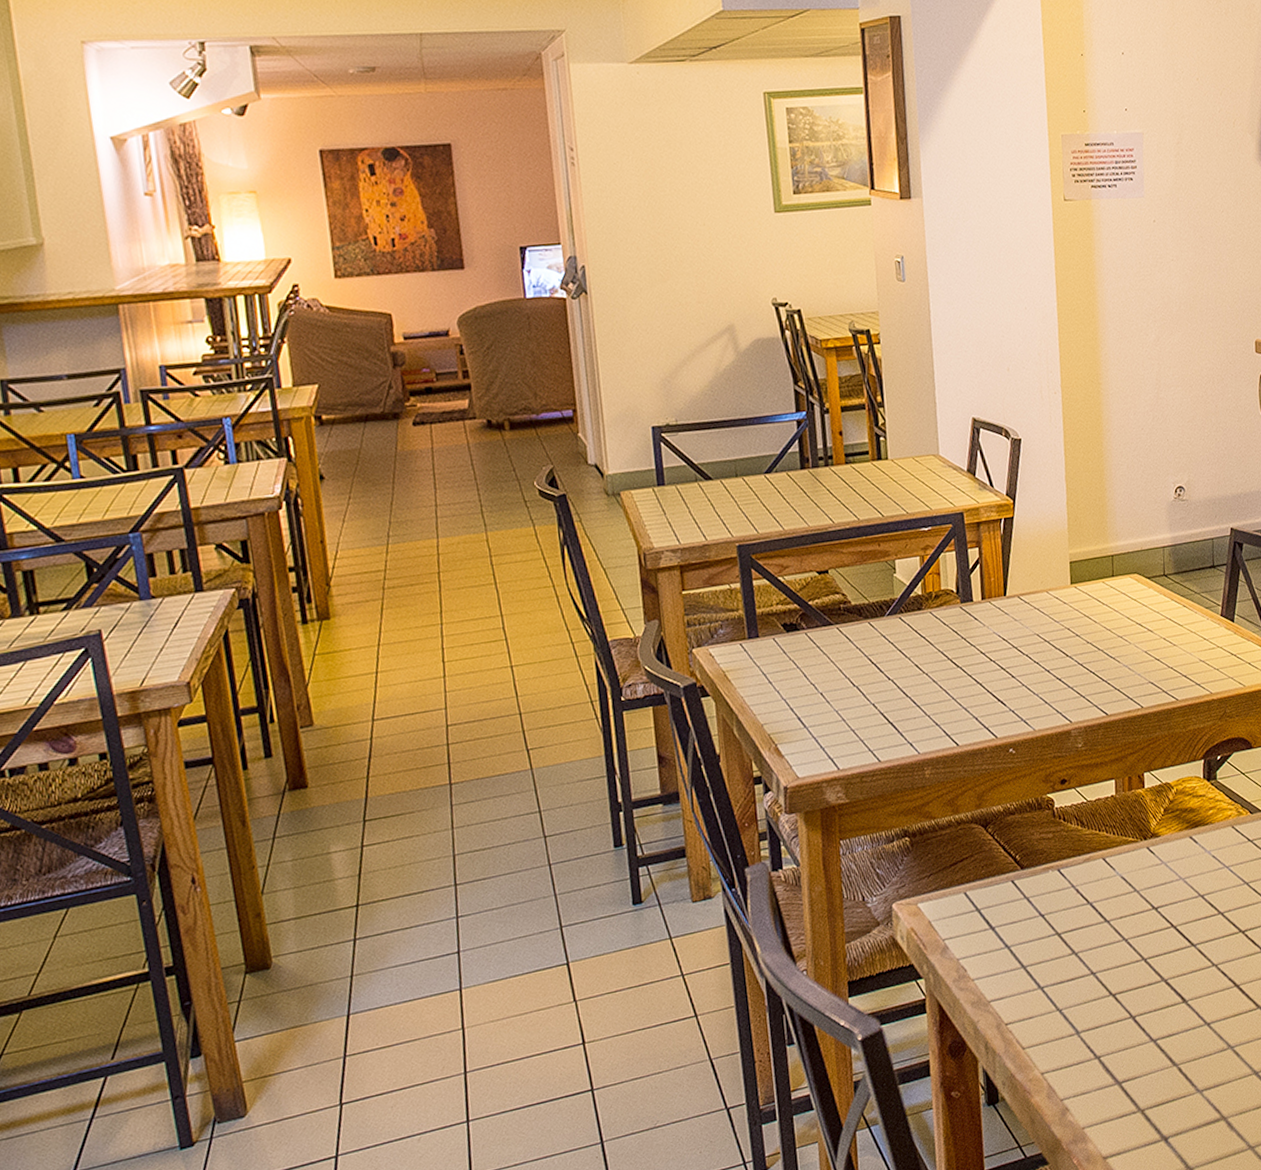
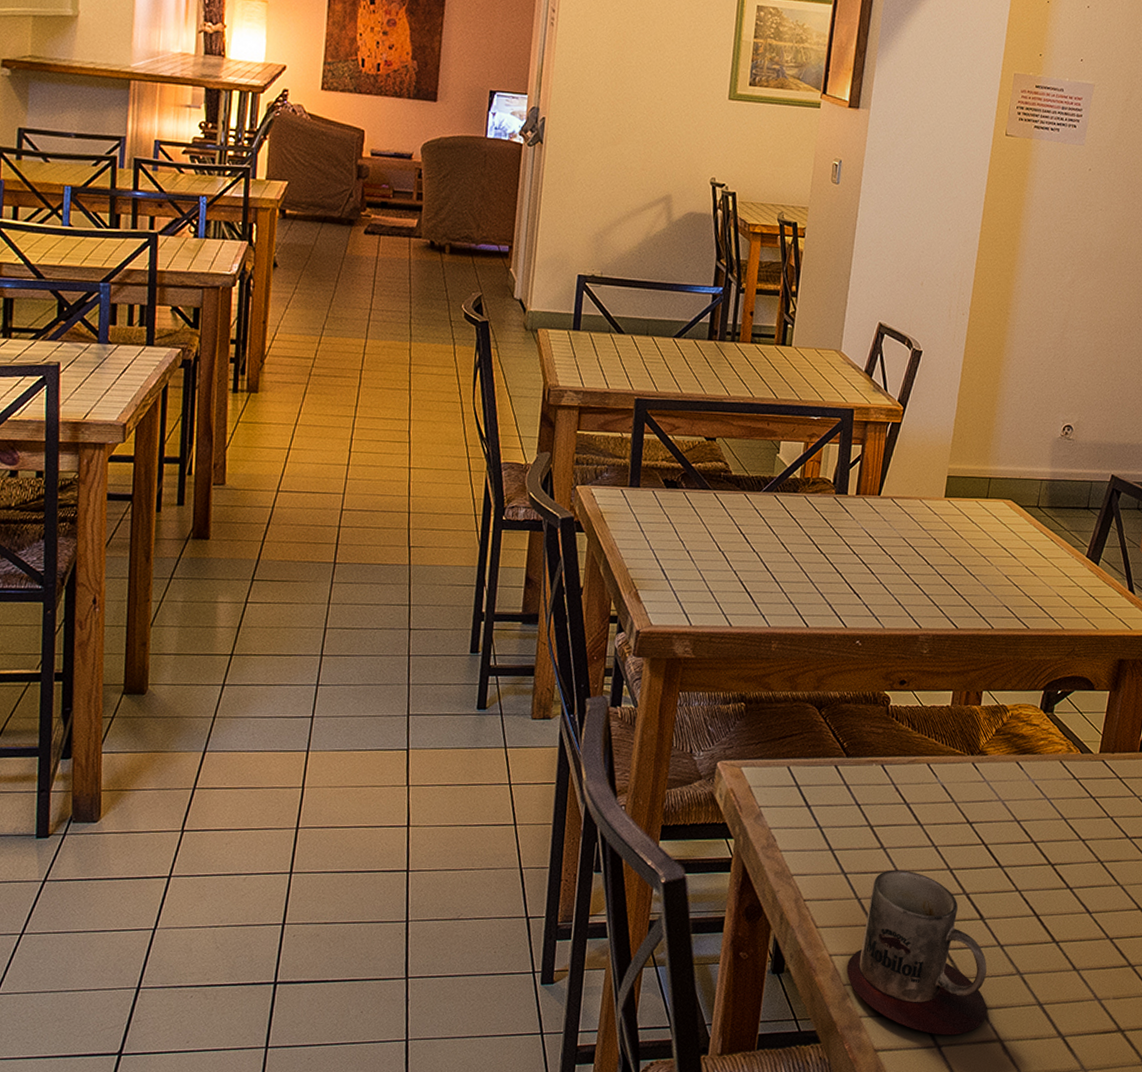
mug: none [1060,970,1206,1129] -> present [846,869,987,1036]

